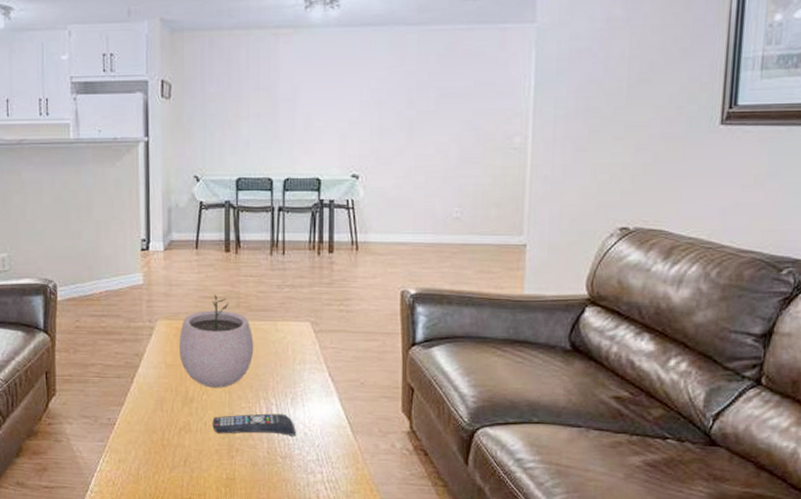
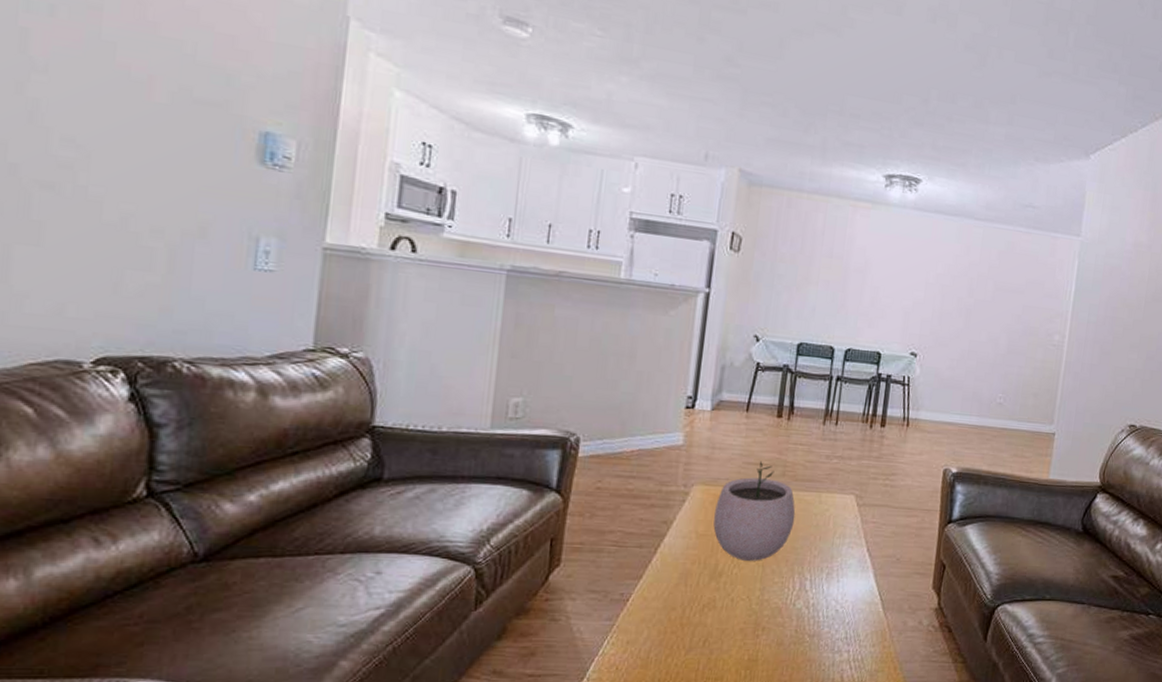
remote control: present [212,413,297,436] -> none [740,589,828,613]

